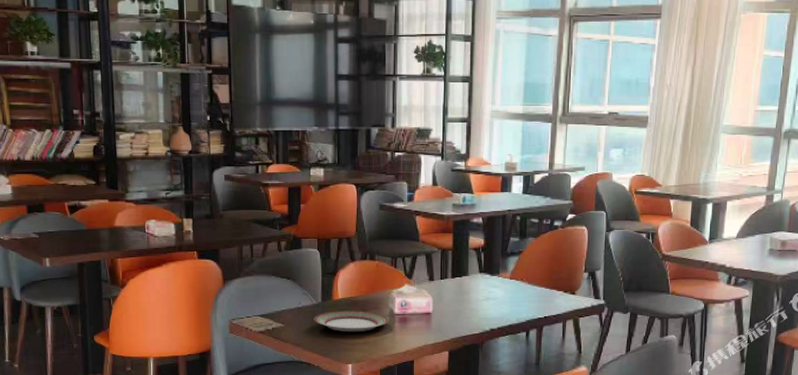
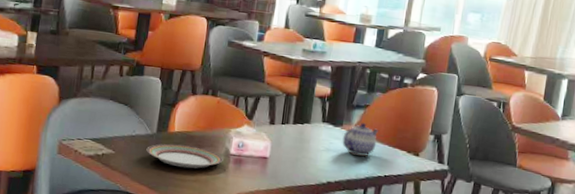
teapot: none [500,268,535,300] -> present [342,122,379,156]

